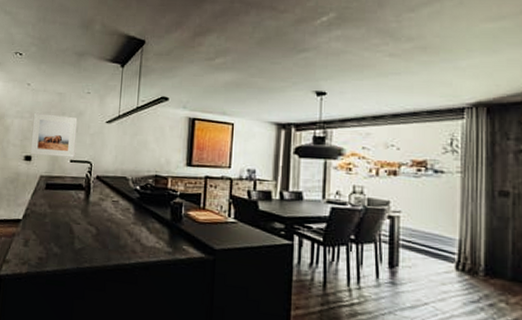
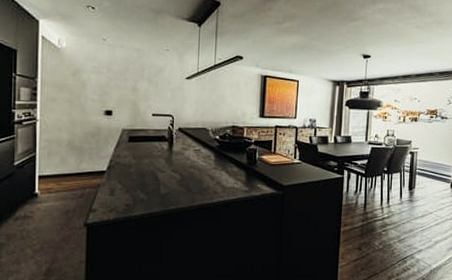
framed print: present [30,112,78,158] -> none [110,68,158,111]

